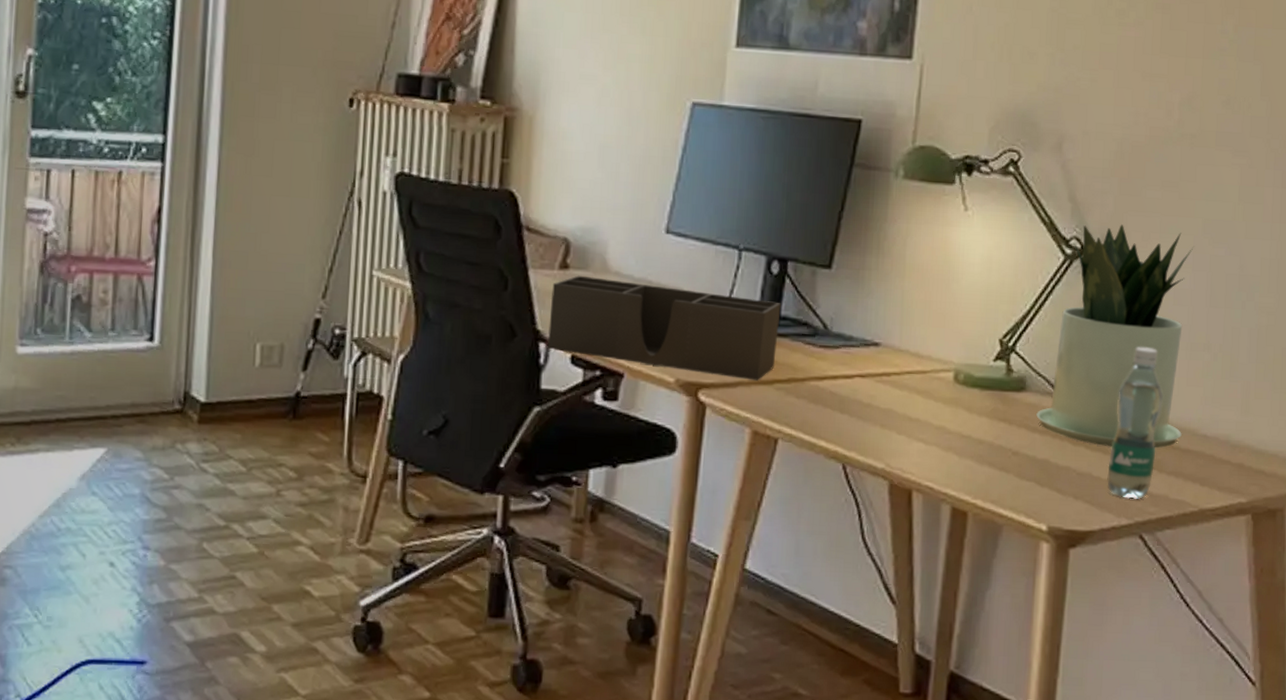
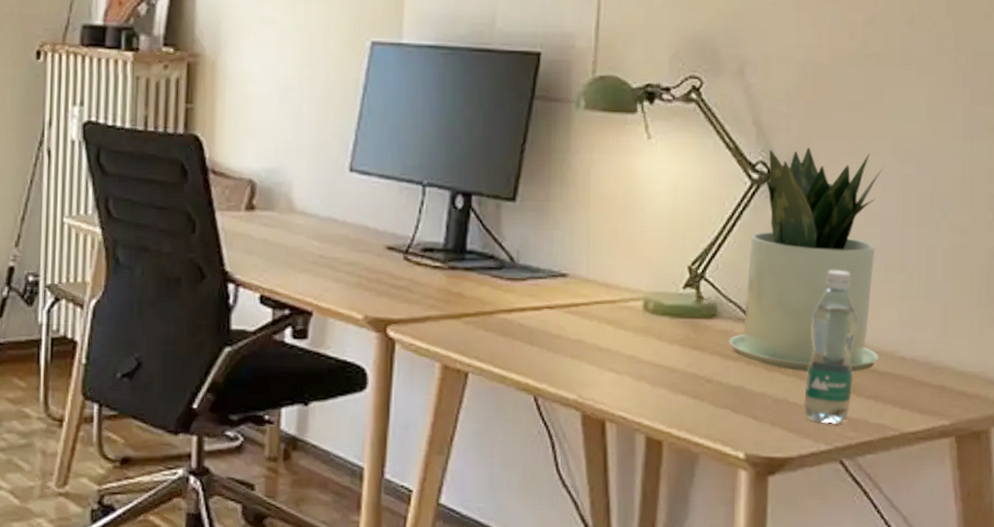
desk organizer: present [547,275,781,380] -> none [236,216,467,315]

